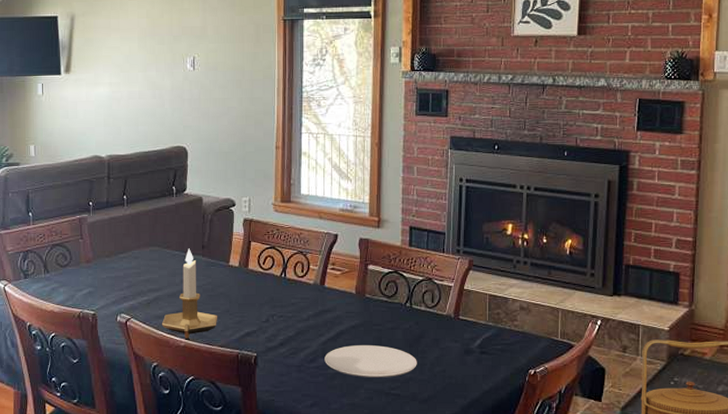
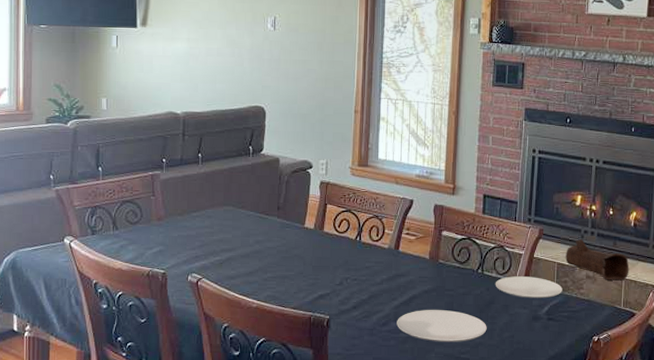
candlestick: present [161,248,218,339] -> none [233,209,292,300]
plate: none [424,309,495,332] -> present [495,276,562,299]
decorative log: none [497,268,566,311] -> present [565,238,629,281]

